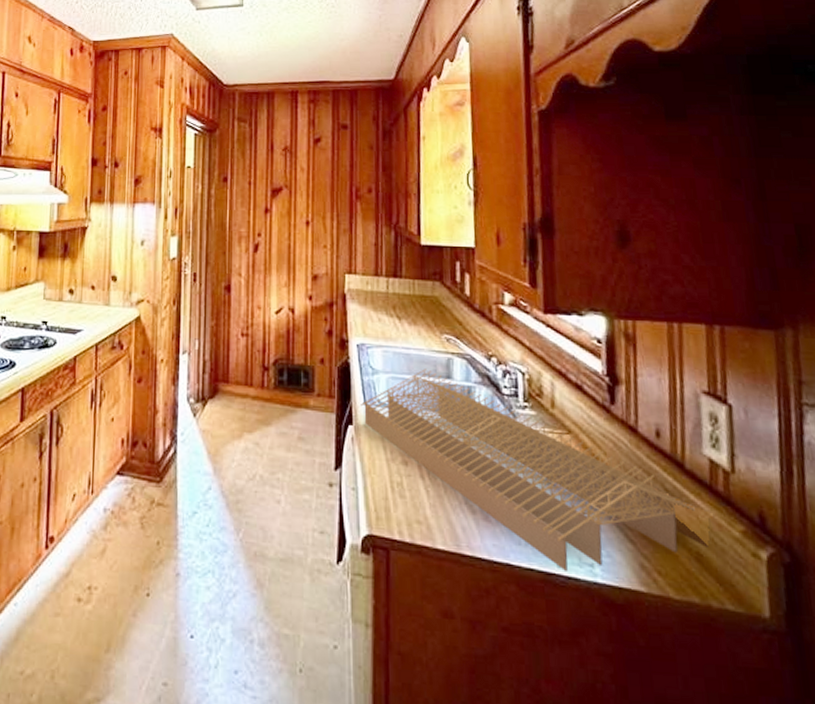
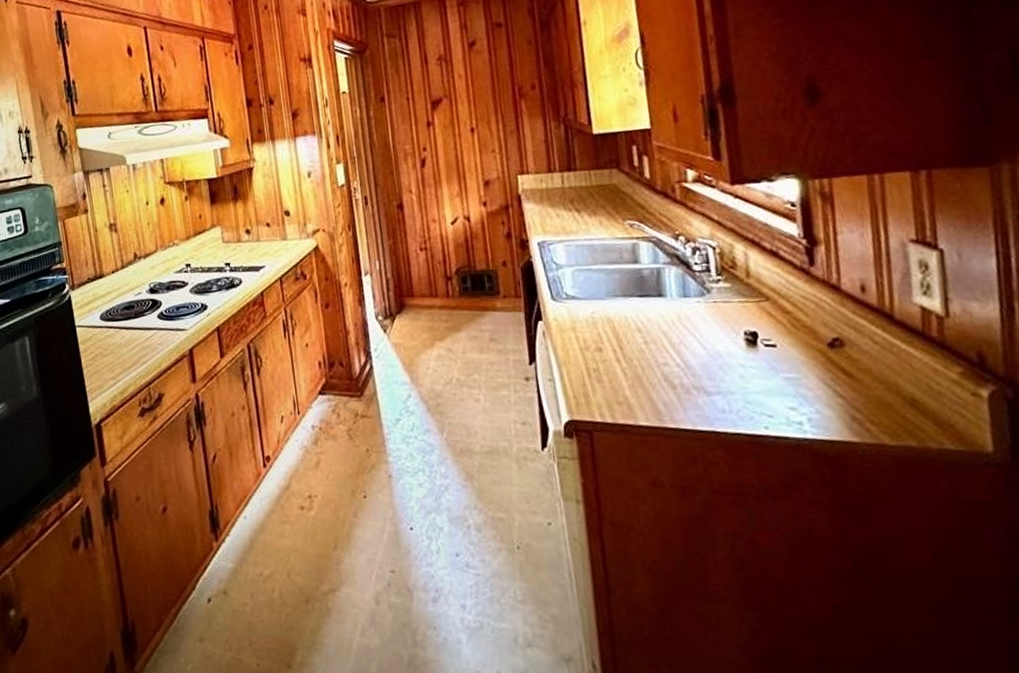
dish rack: present [361,369,709,573] -> none [548,257,924,433]

